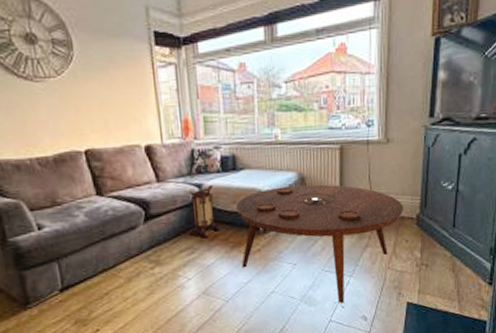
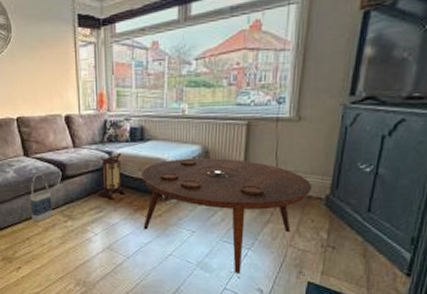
bag: none [106,214,136,272] -> present [29,173,53,222]

